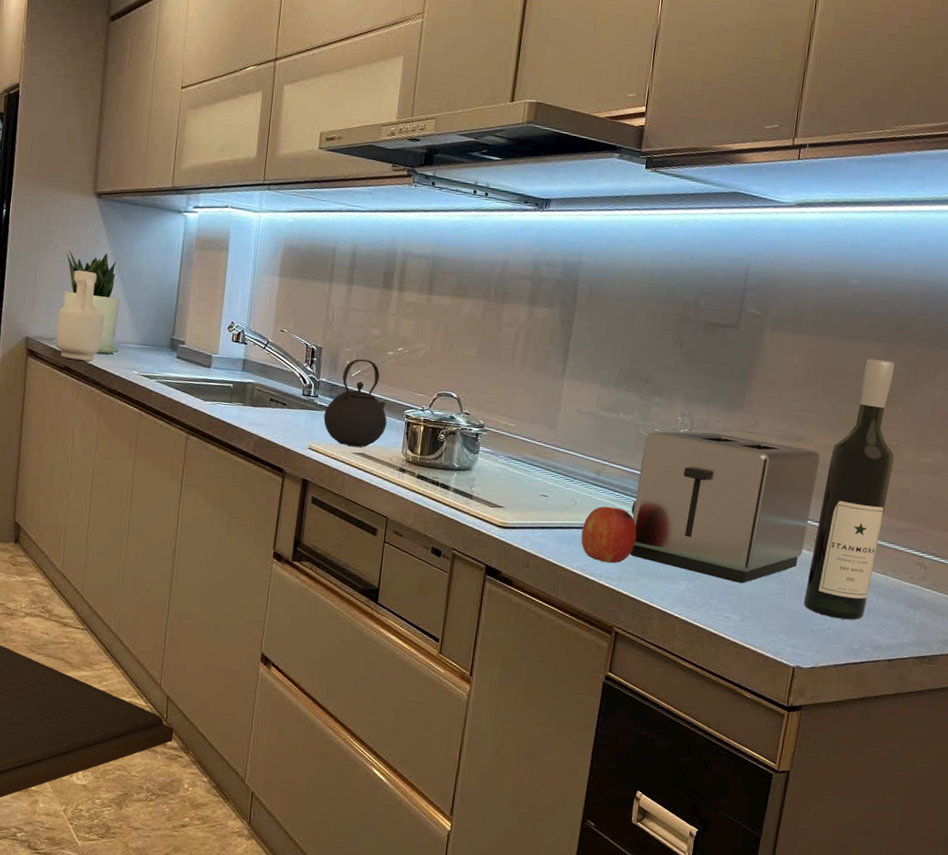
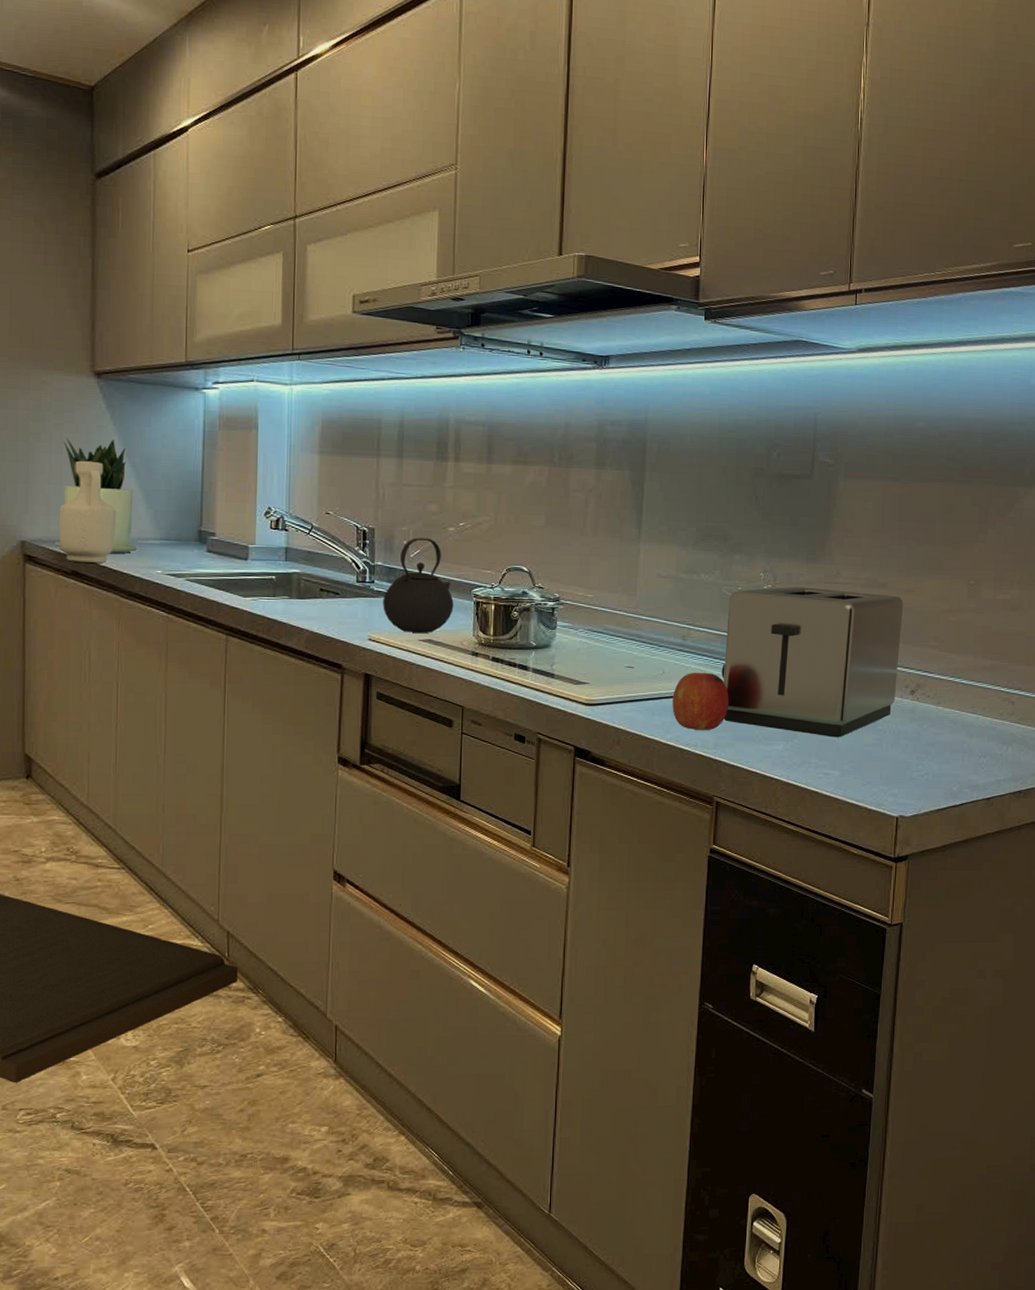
bottle: present [804,358,895,621] -> none [901,500,974,763]

